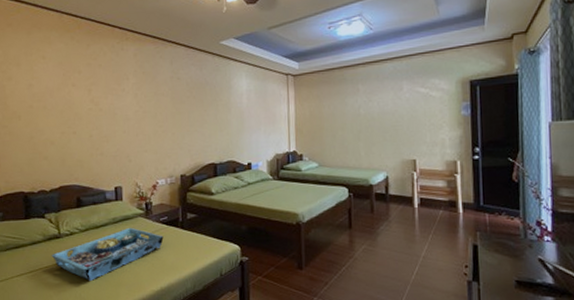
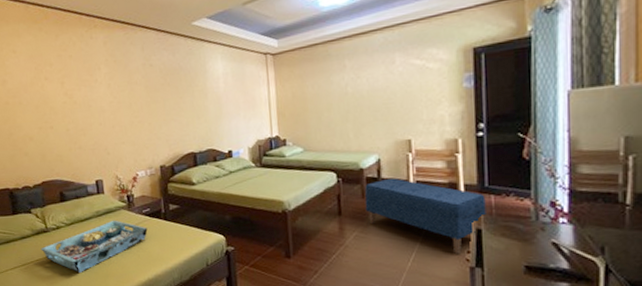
bench: none [373,194,482,268] -> present [364,178,486,254]

